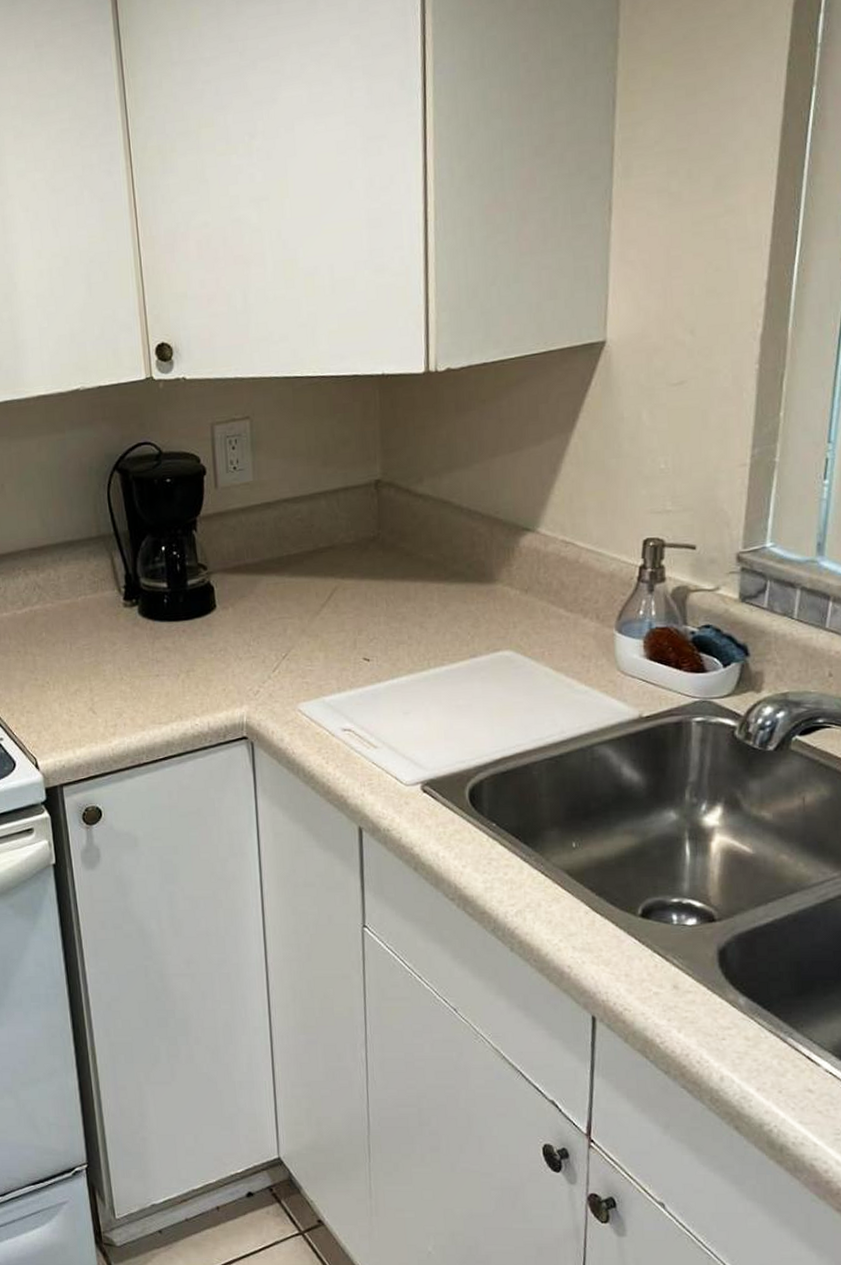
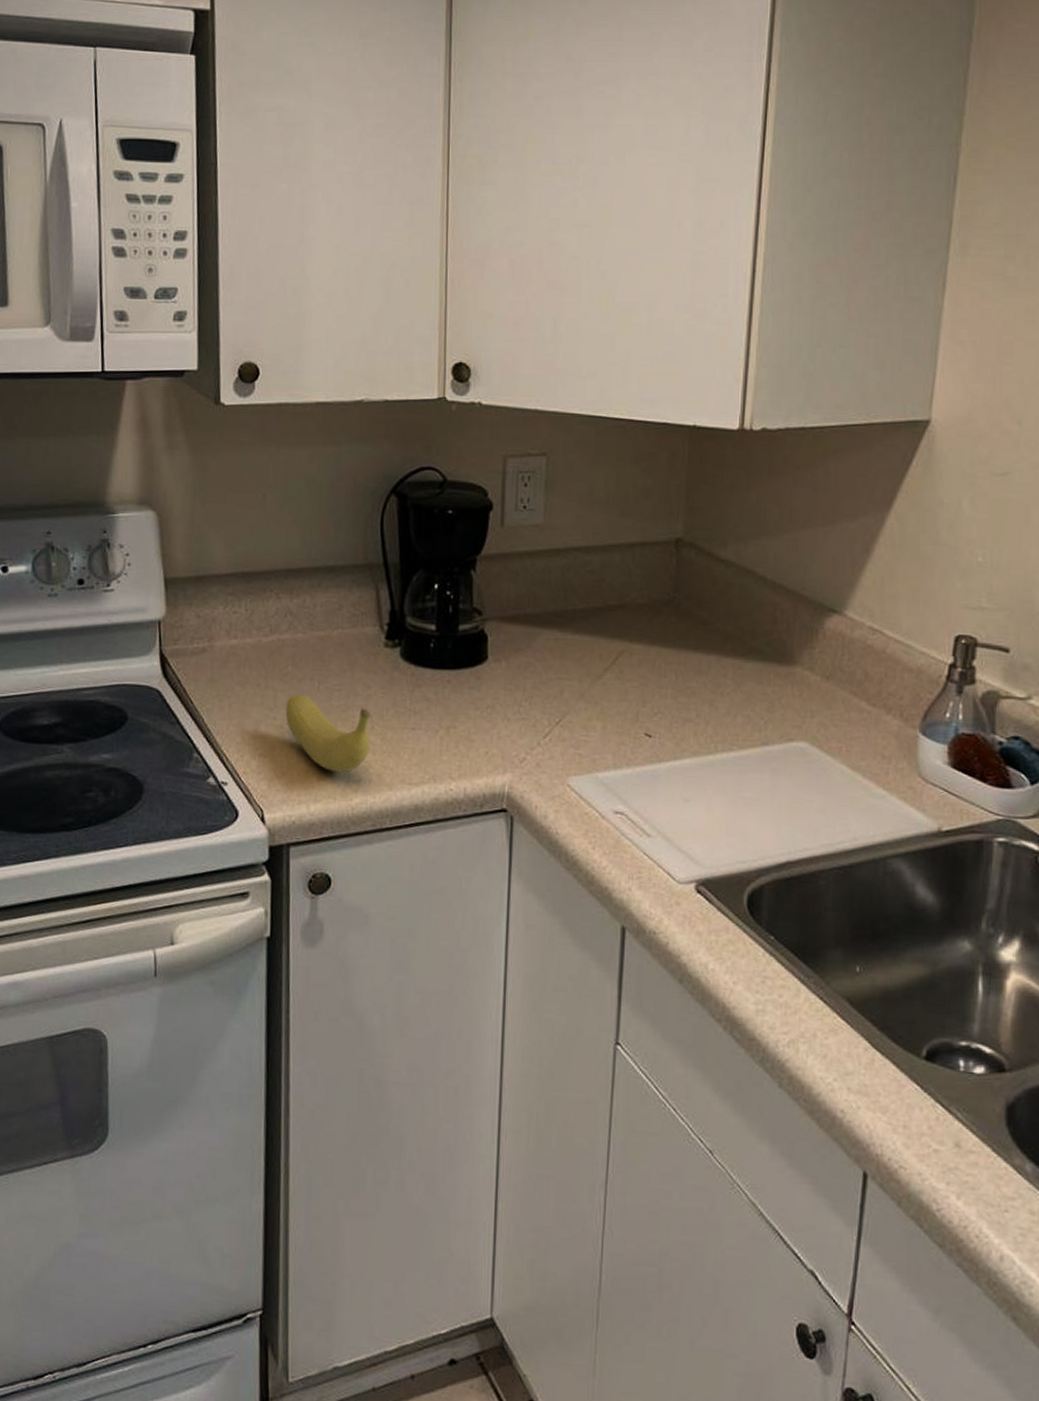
fruit: none [44,656,122,720] -> present [285,694,371,773]

